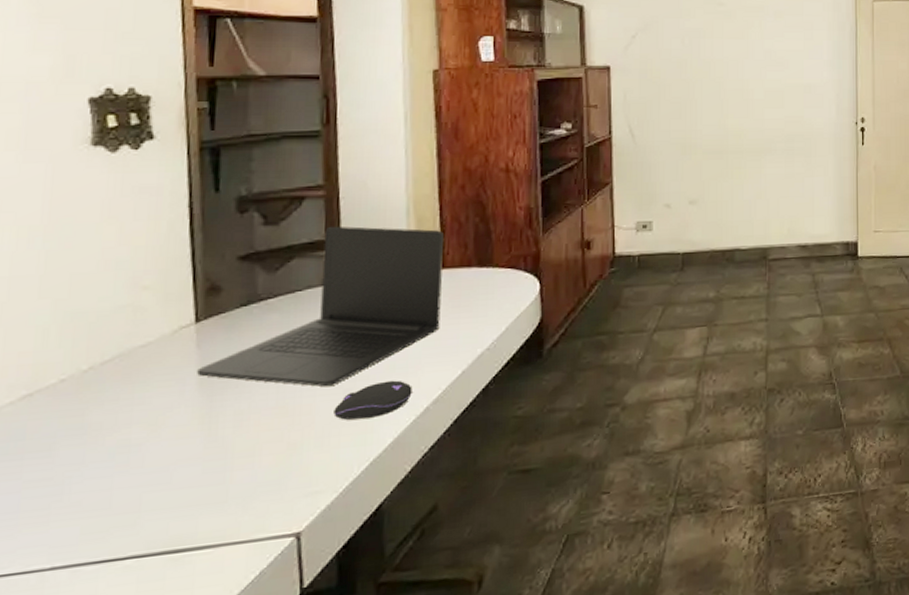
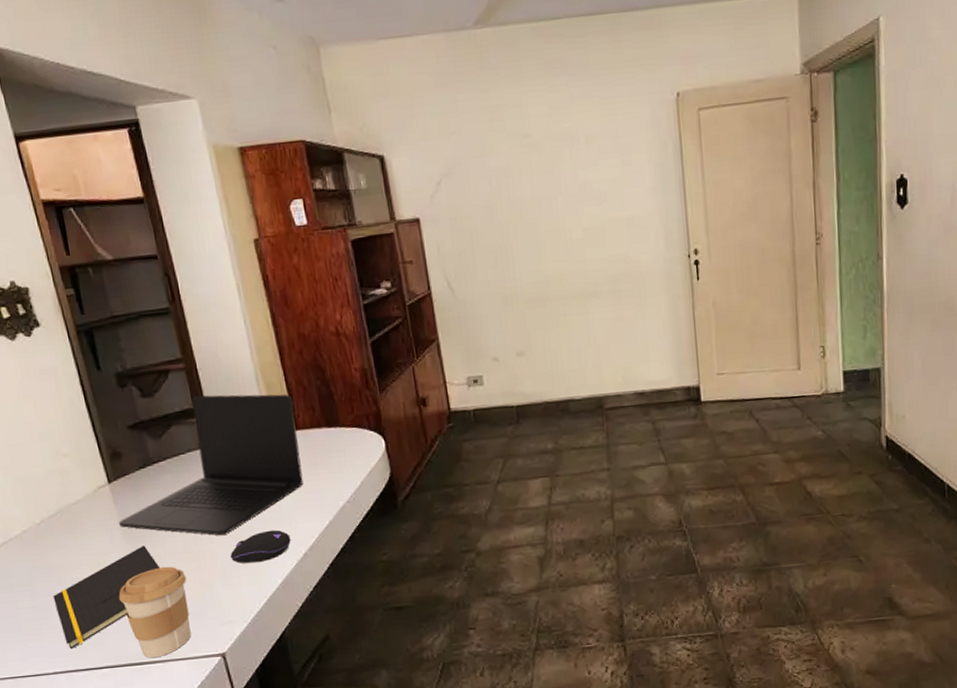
notepad: none [78,399,238,535] -> present [53,545,160,650]
coffee cup: none [173,424,270,543] -> present [119,566,191,658]

